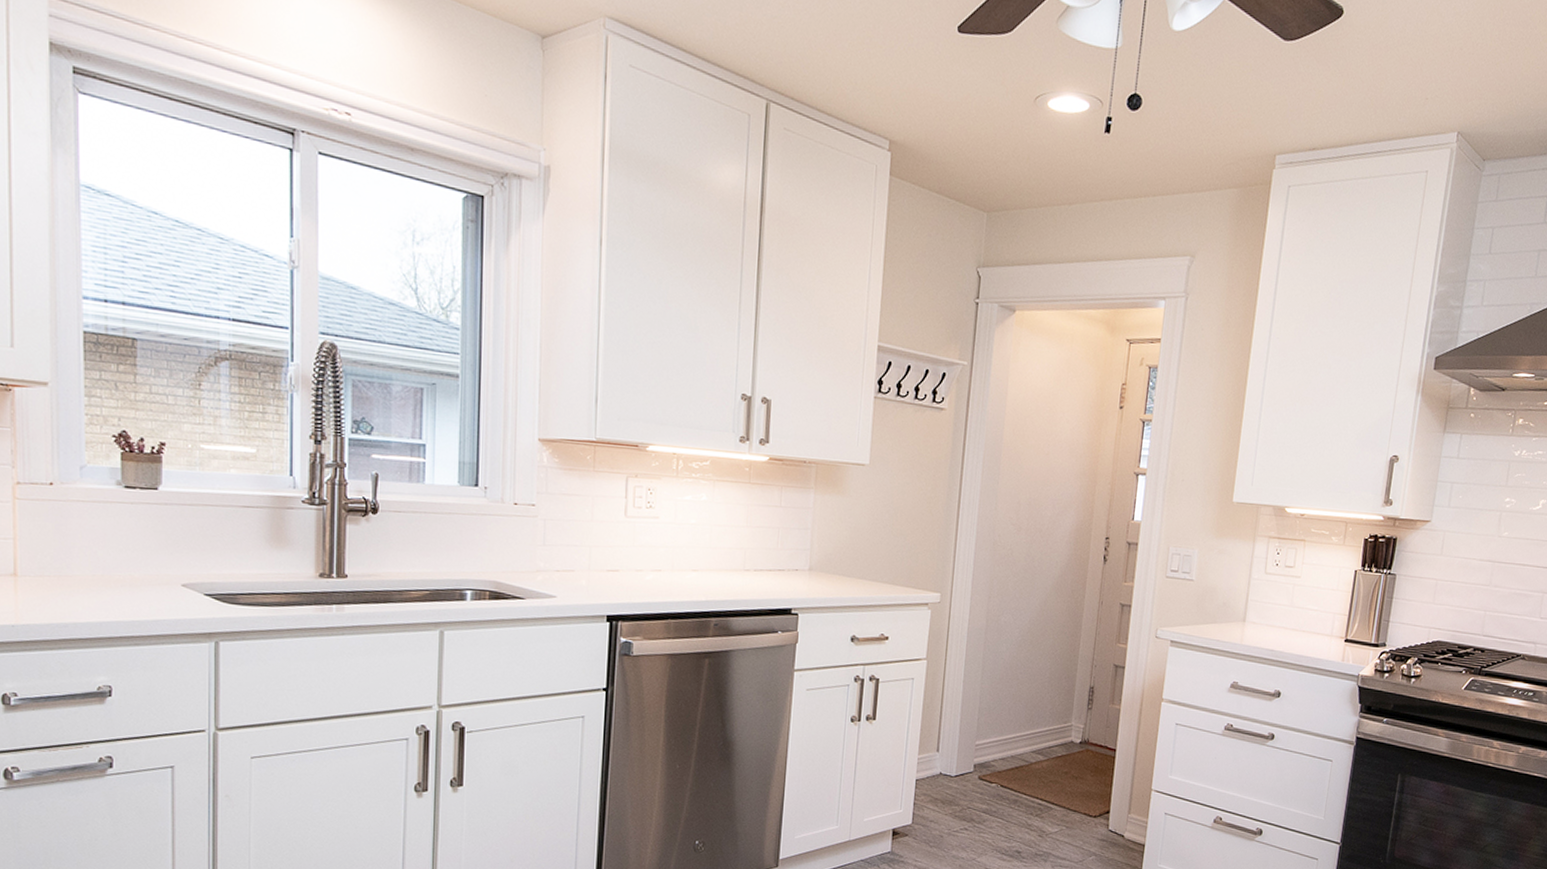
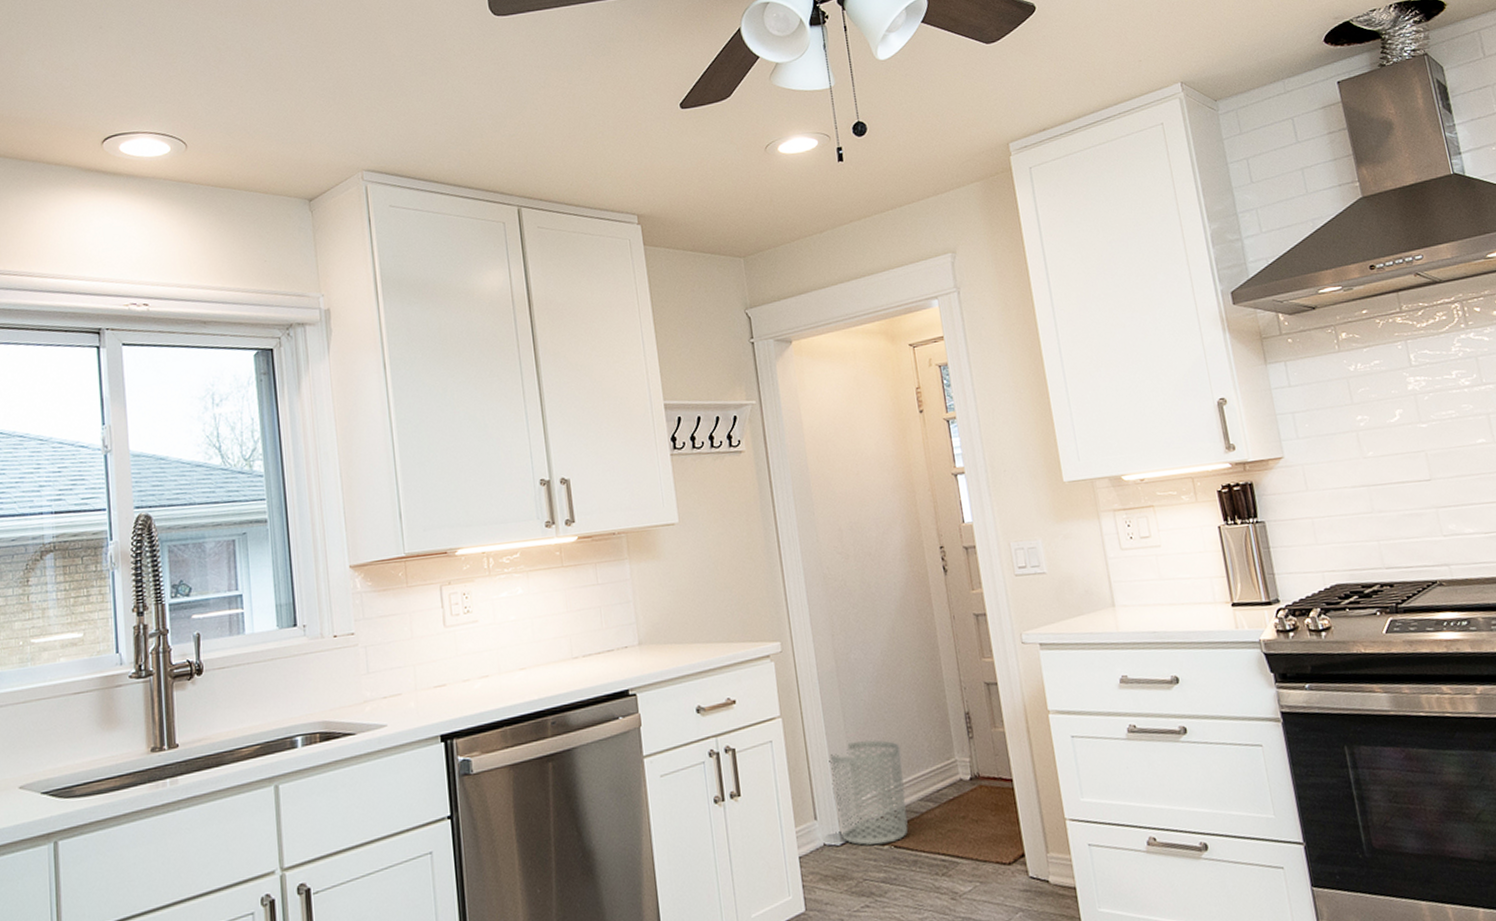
waste bin: none [956,693,1026,782] -> present [829,740,908,846]

